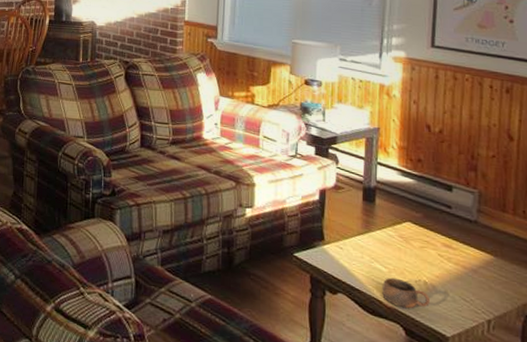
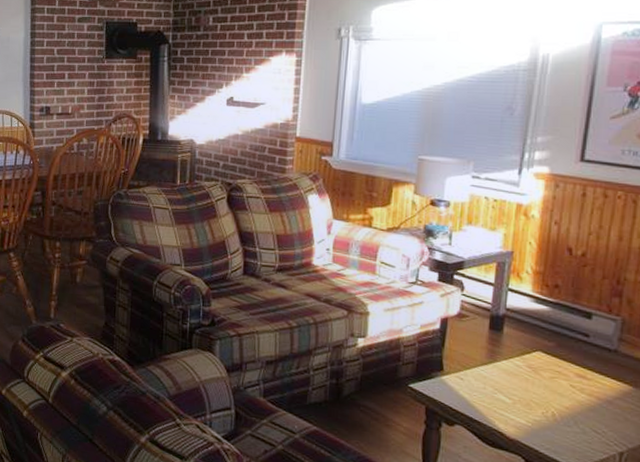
cup: present [381,277,430,309] -> none [503,408,557,441]

